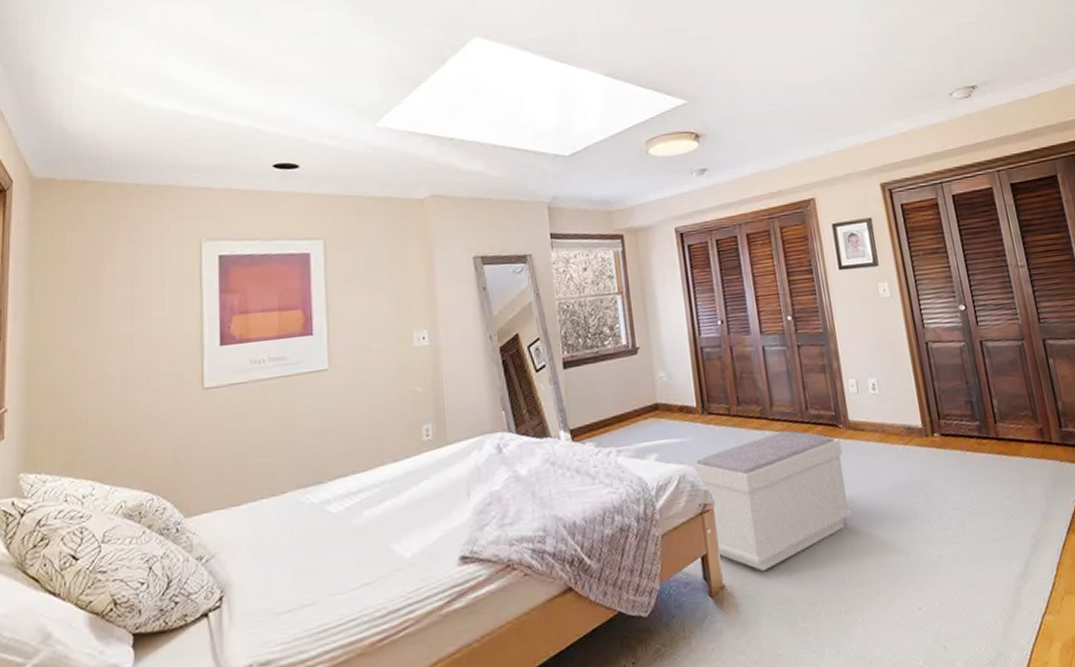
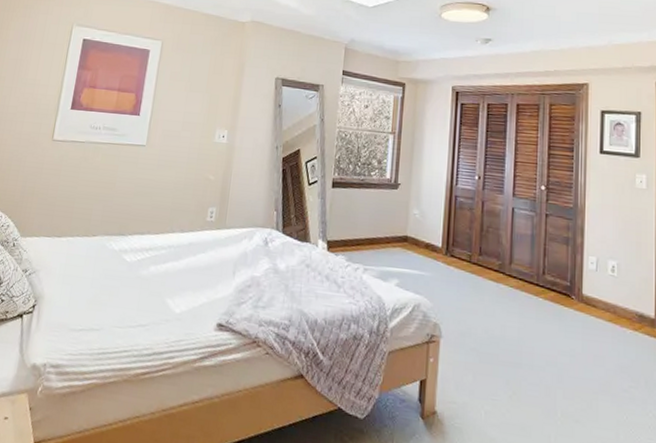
bench: present [693,430,852,572] -> none [428,288,570,410]

